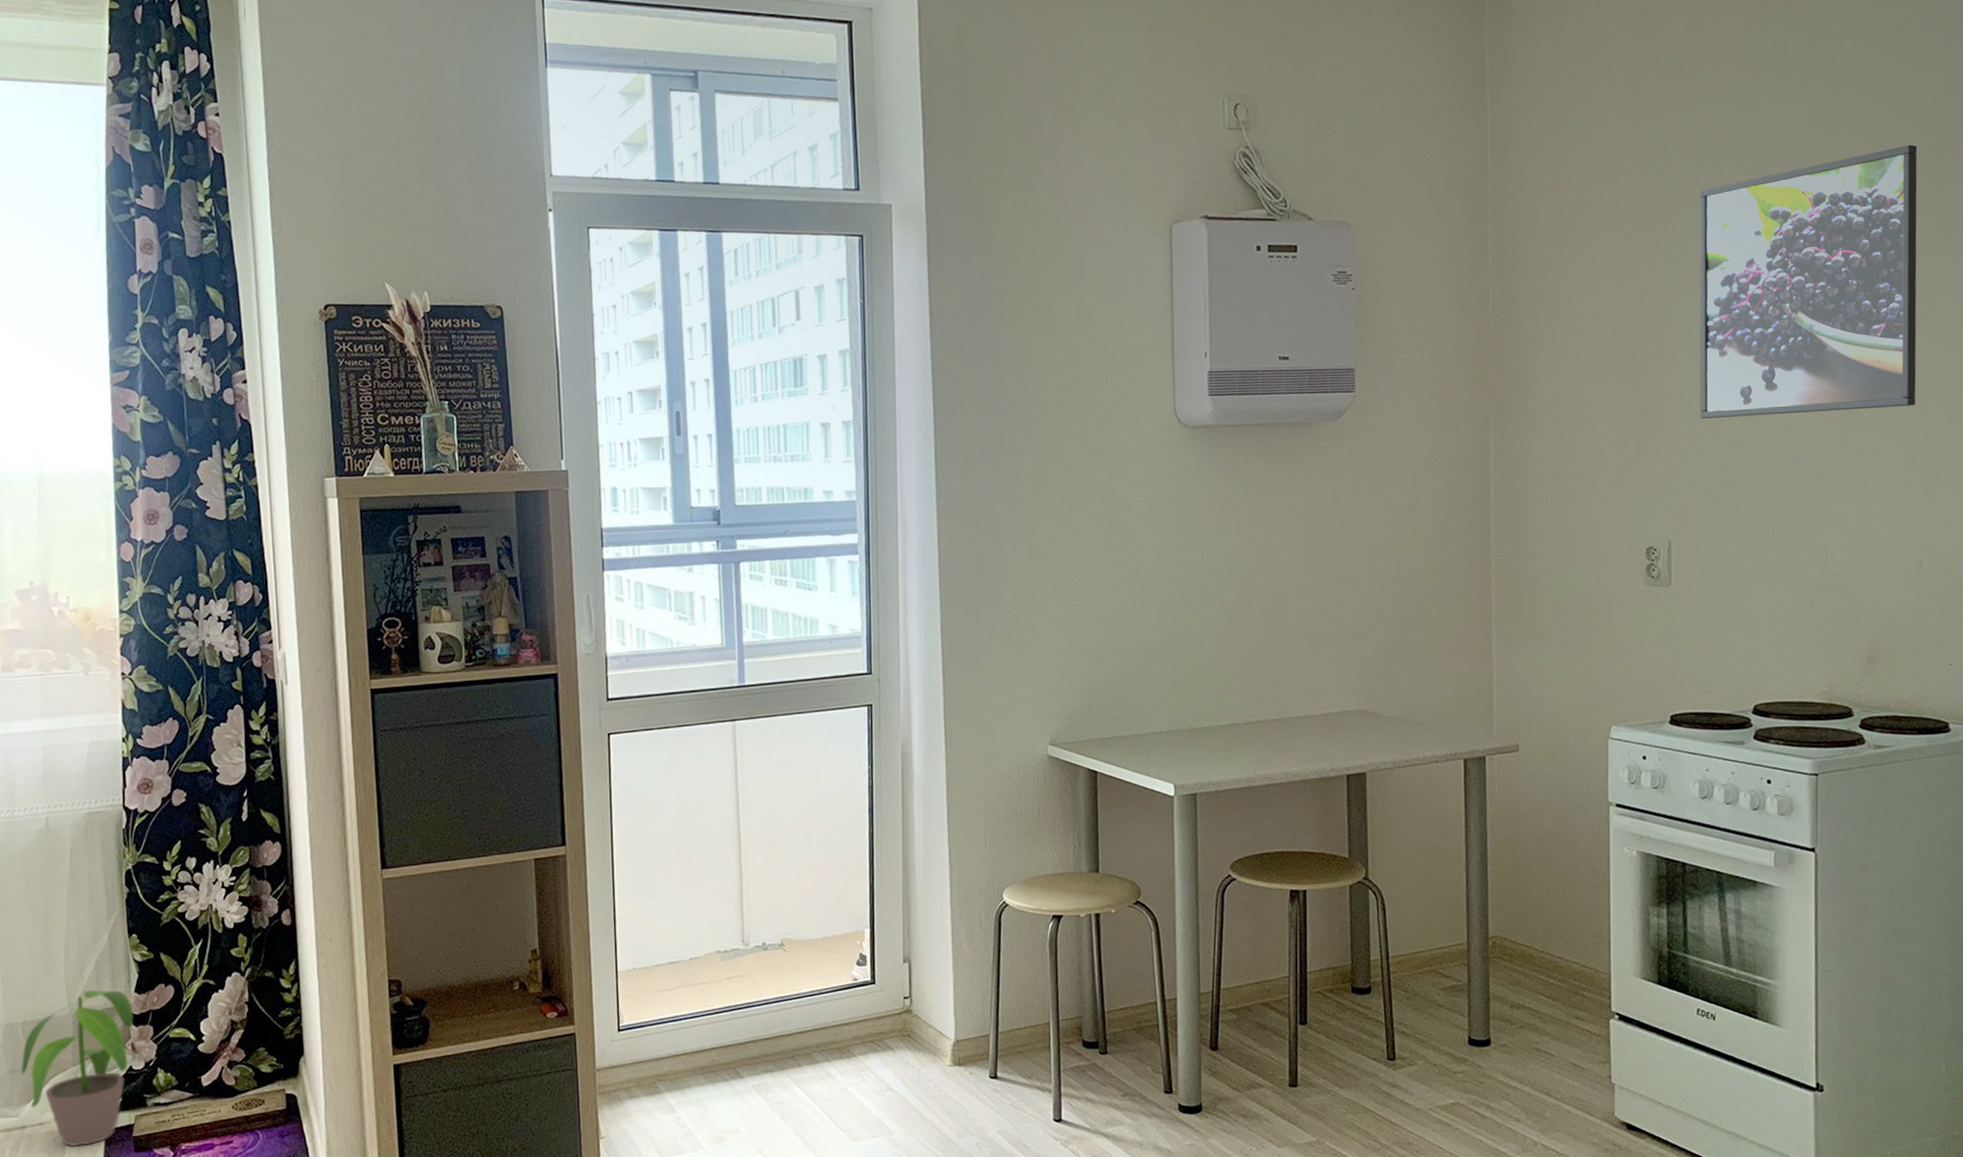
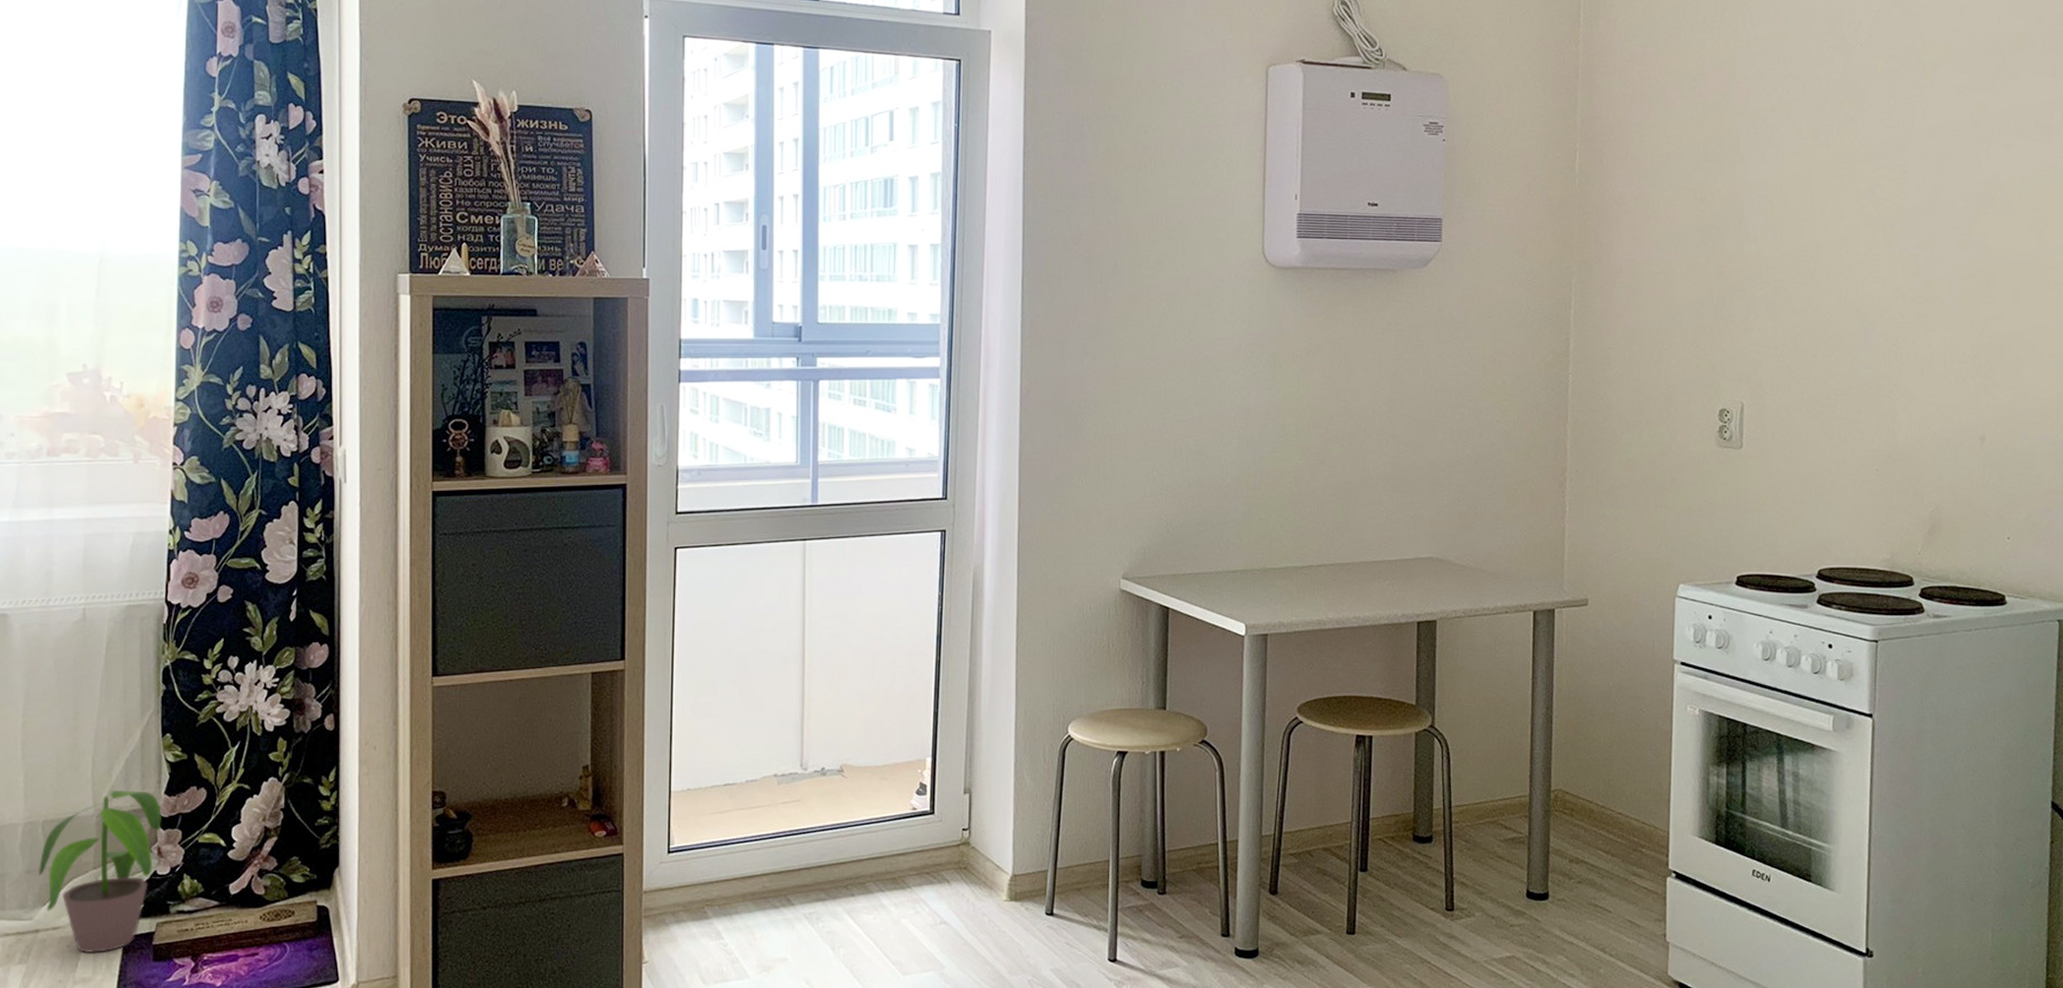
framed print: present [1699,144,1918,419] -> none [1776,30,1992,286]

